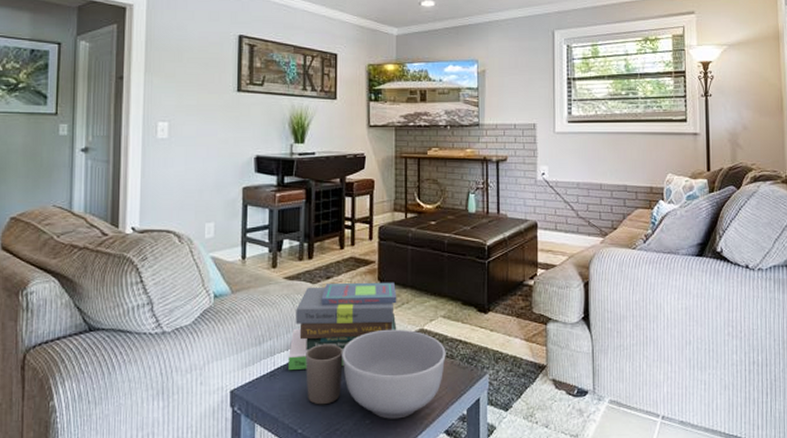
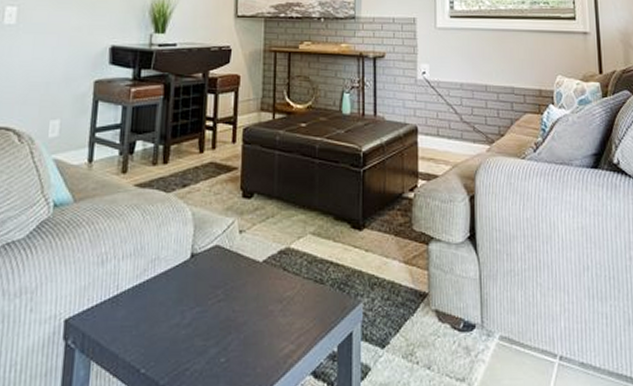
books: present [288,282,397,371] -> none [133,191,261,296]
mug: present [306,343,343,405] -> none [153,264,198,339]
bowl: present [342,329,446,419] -> none [196,247,315,357]

